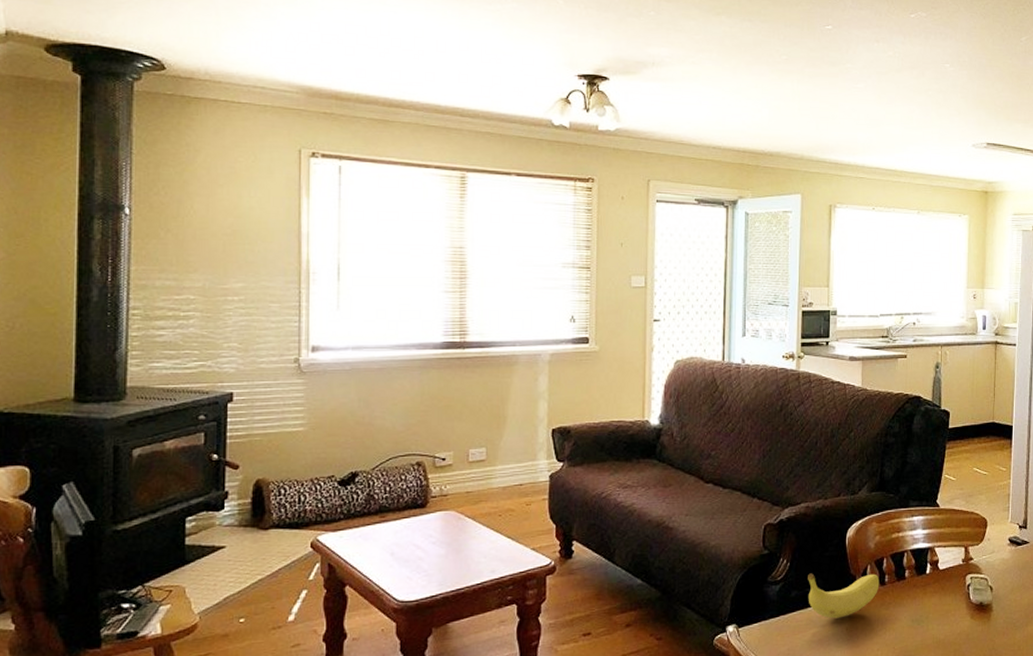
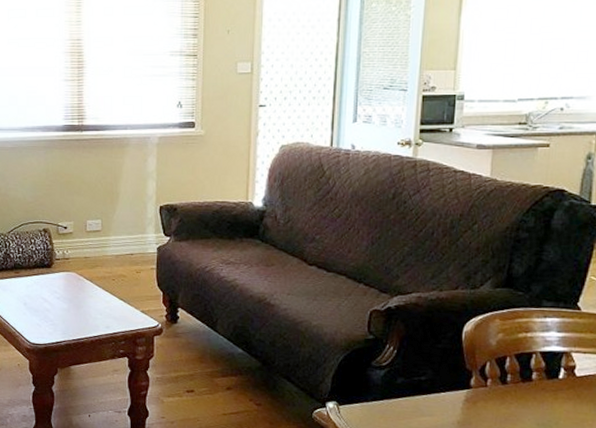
fruit: present [808,573,880,619] -> none [415,363,500,411]

